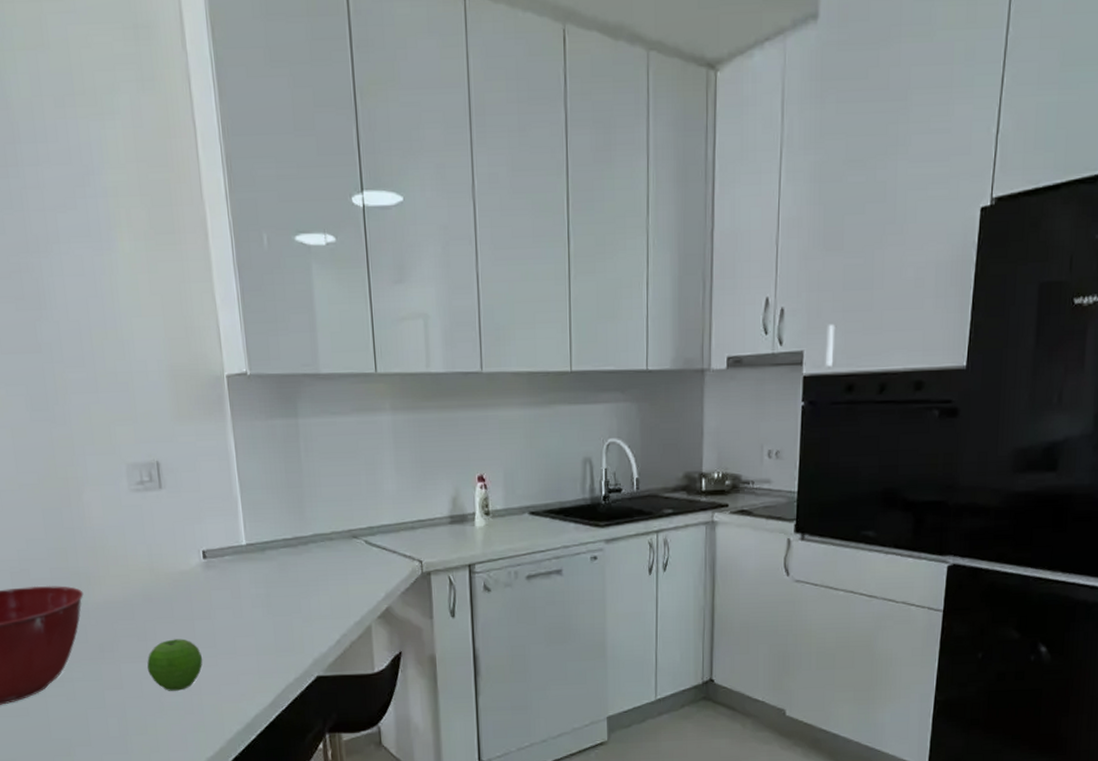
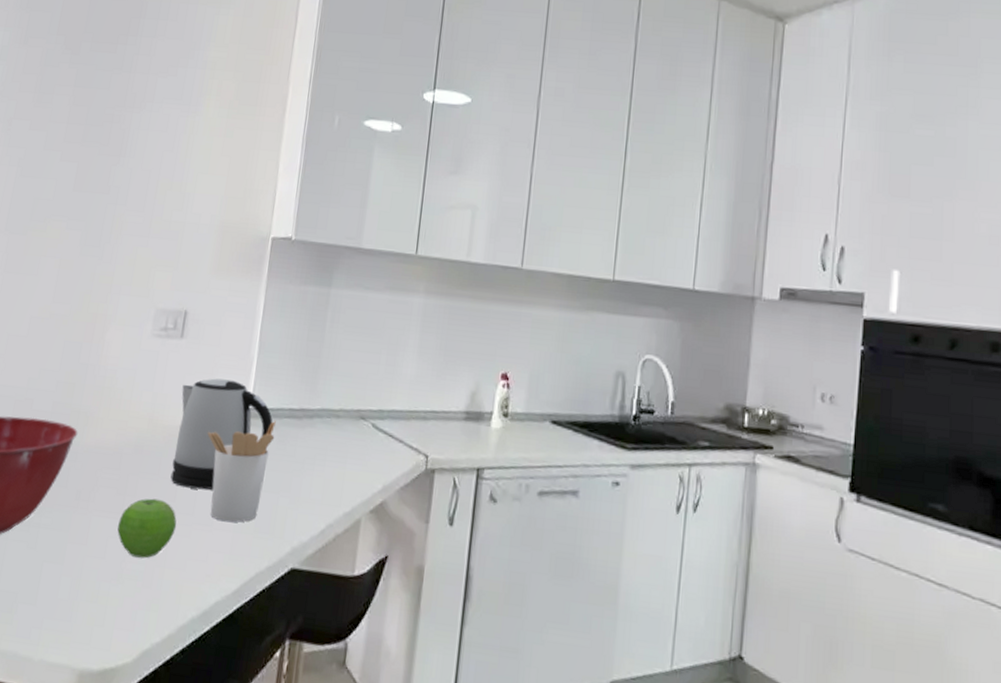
kettle: none [174,521,271,625] -> present [170,378,273,490]
utensil holder: none [210,551,276,648] -> present [207,420,276,523]

